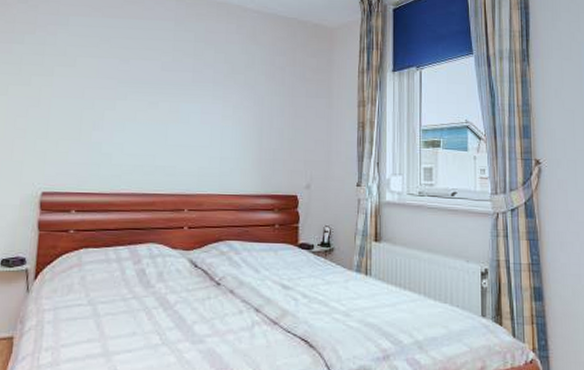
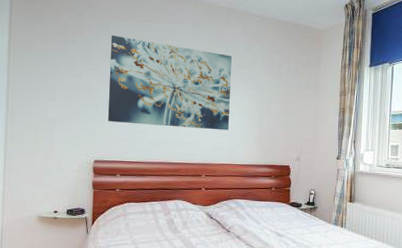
wall art: none [61,33,223,151] -> present [107,35,232,131]

